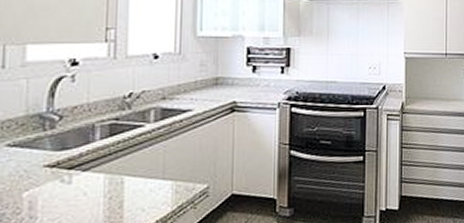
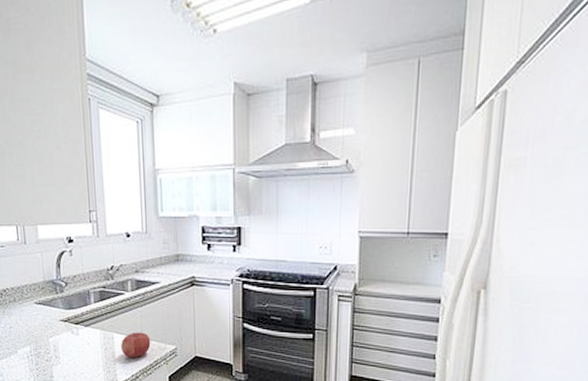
fruit: none [133,171,175,206] -> present [121,332,151,358]

